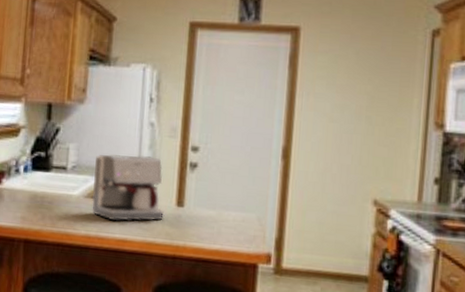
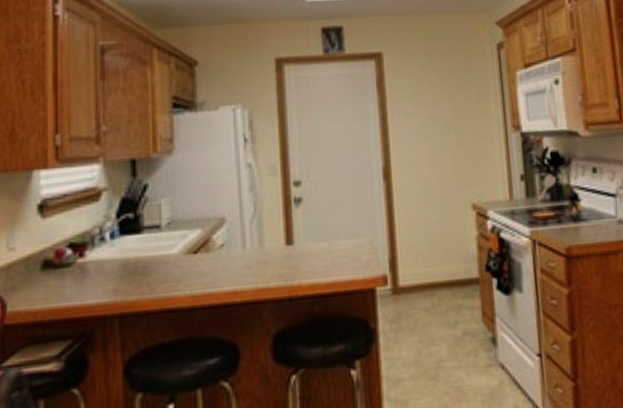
coffee maker: present [91,154,164,221] -> none [192,198,274,273]

